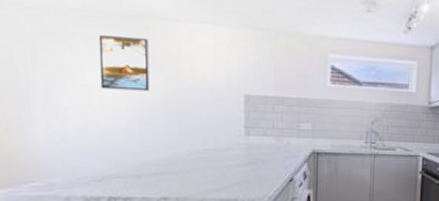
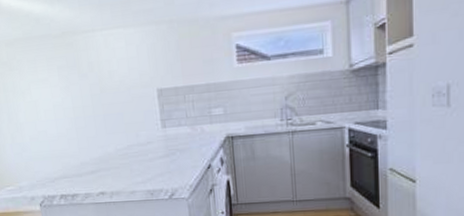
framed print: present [98,35,150,92] -> none [37,53,80,103]

